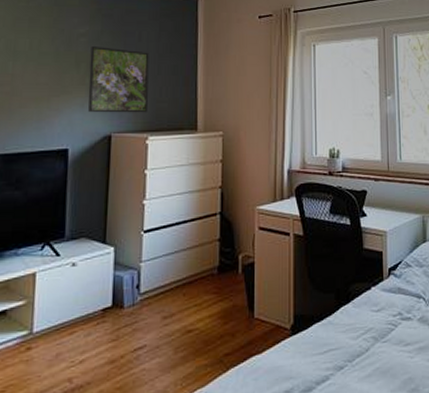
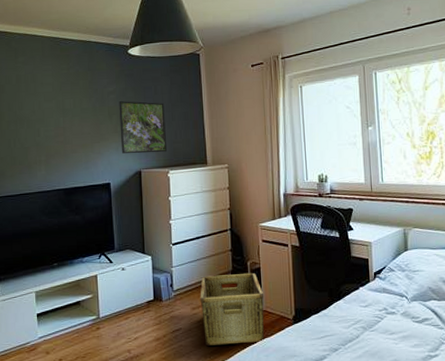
hamper: none [174,268,257,368] -> present [200,272,264,346]

